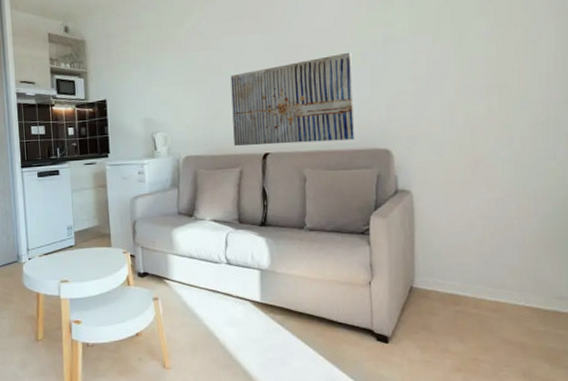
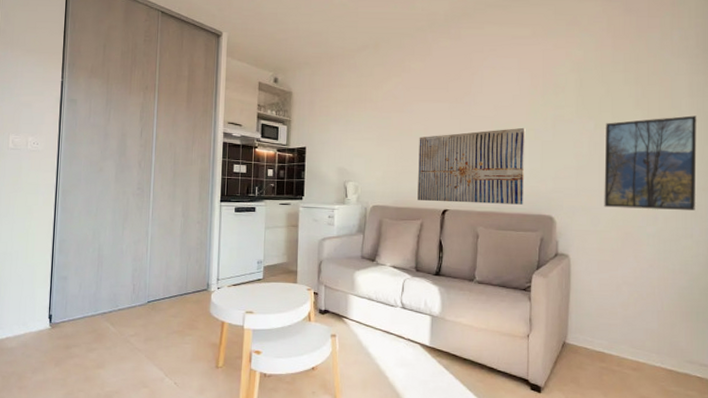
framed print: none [445,16,558,134] -> present [604,115,697,210]

